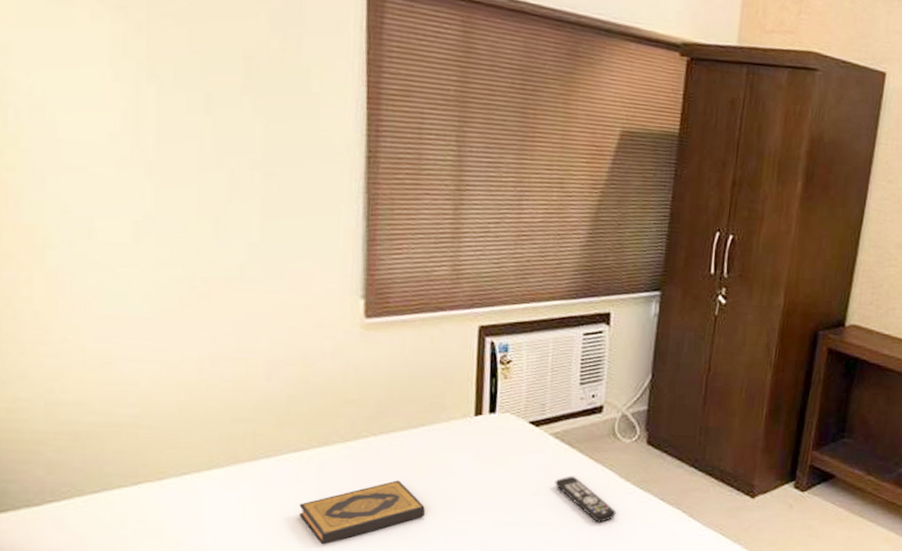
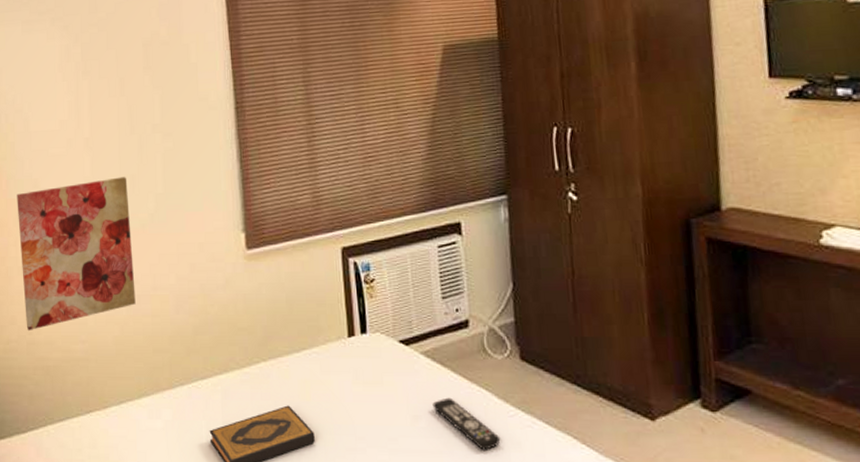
wall art: none [32,216,212,389] -> present [17,177,136,331]

